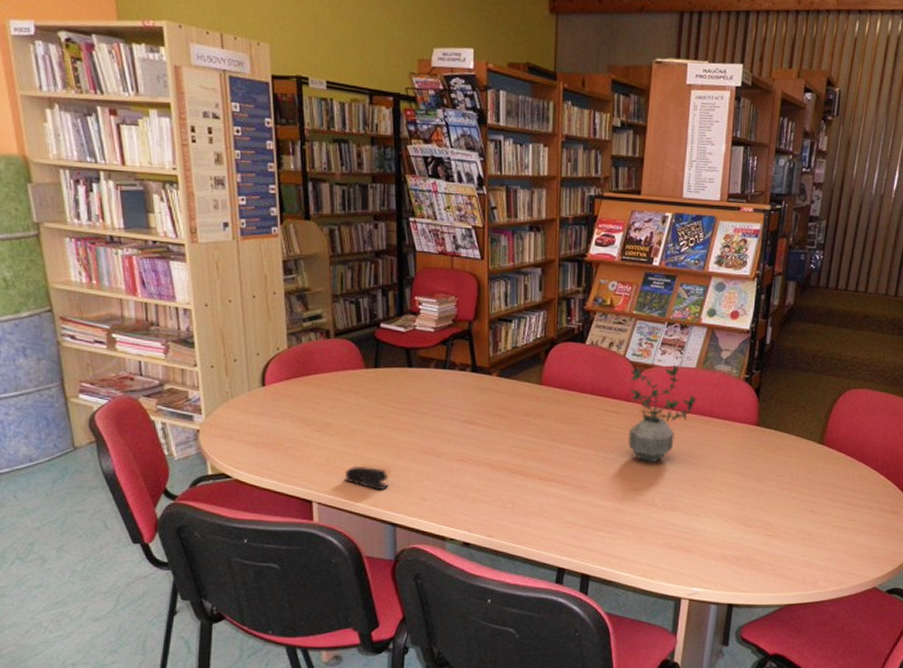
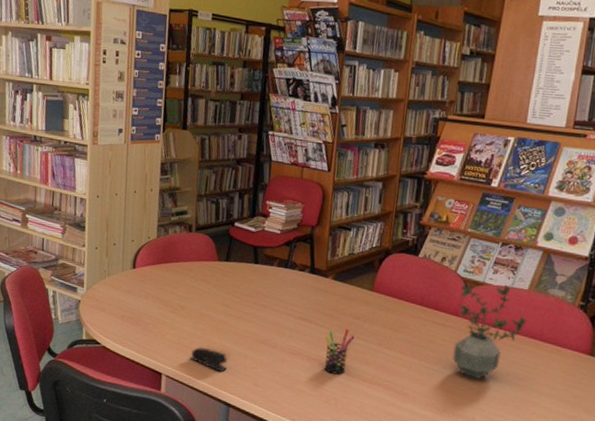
pen holder: none [495,428,527,476] -> present [324,329,355,375]

